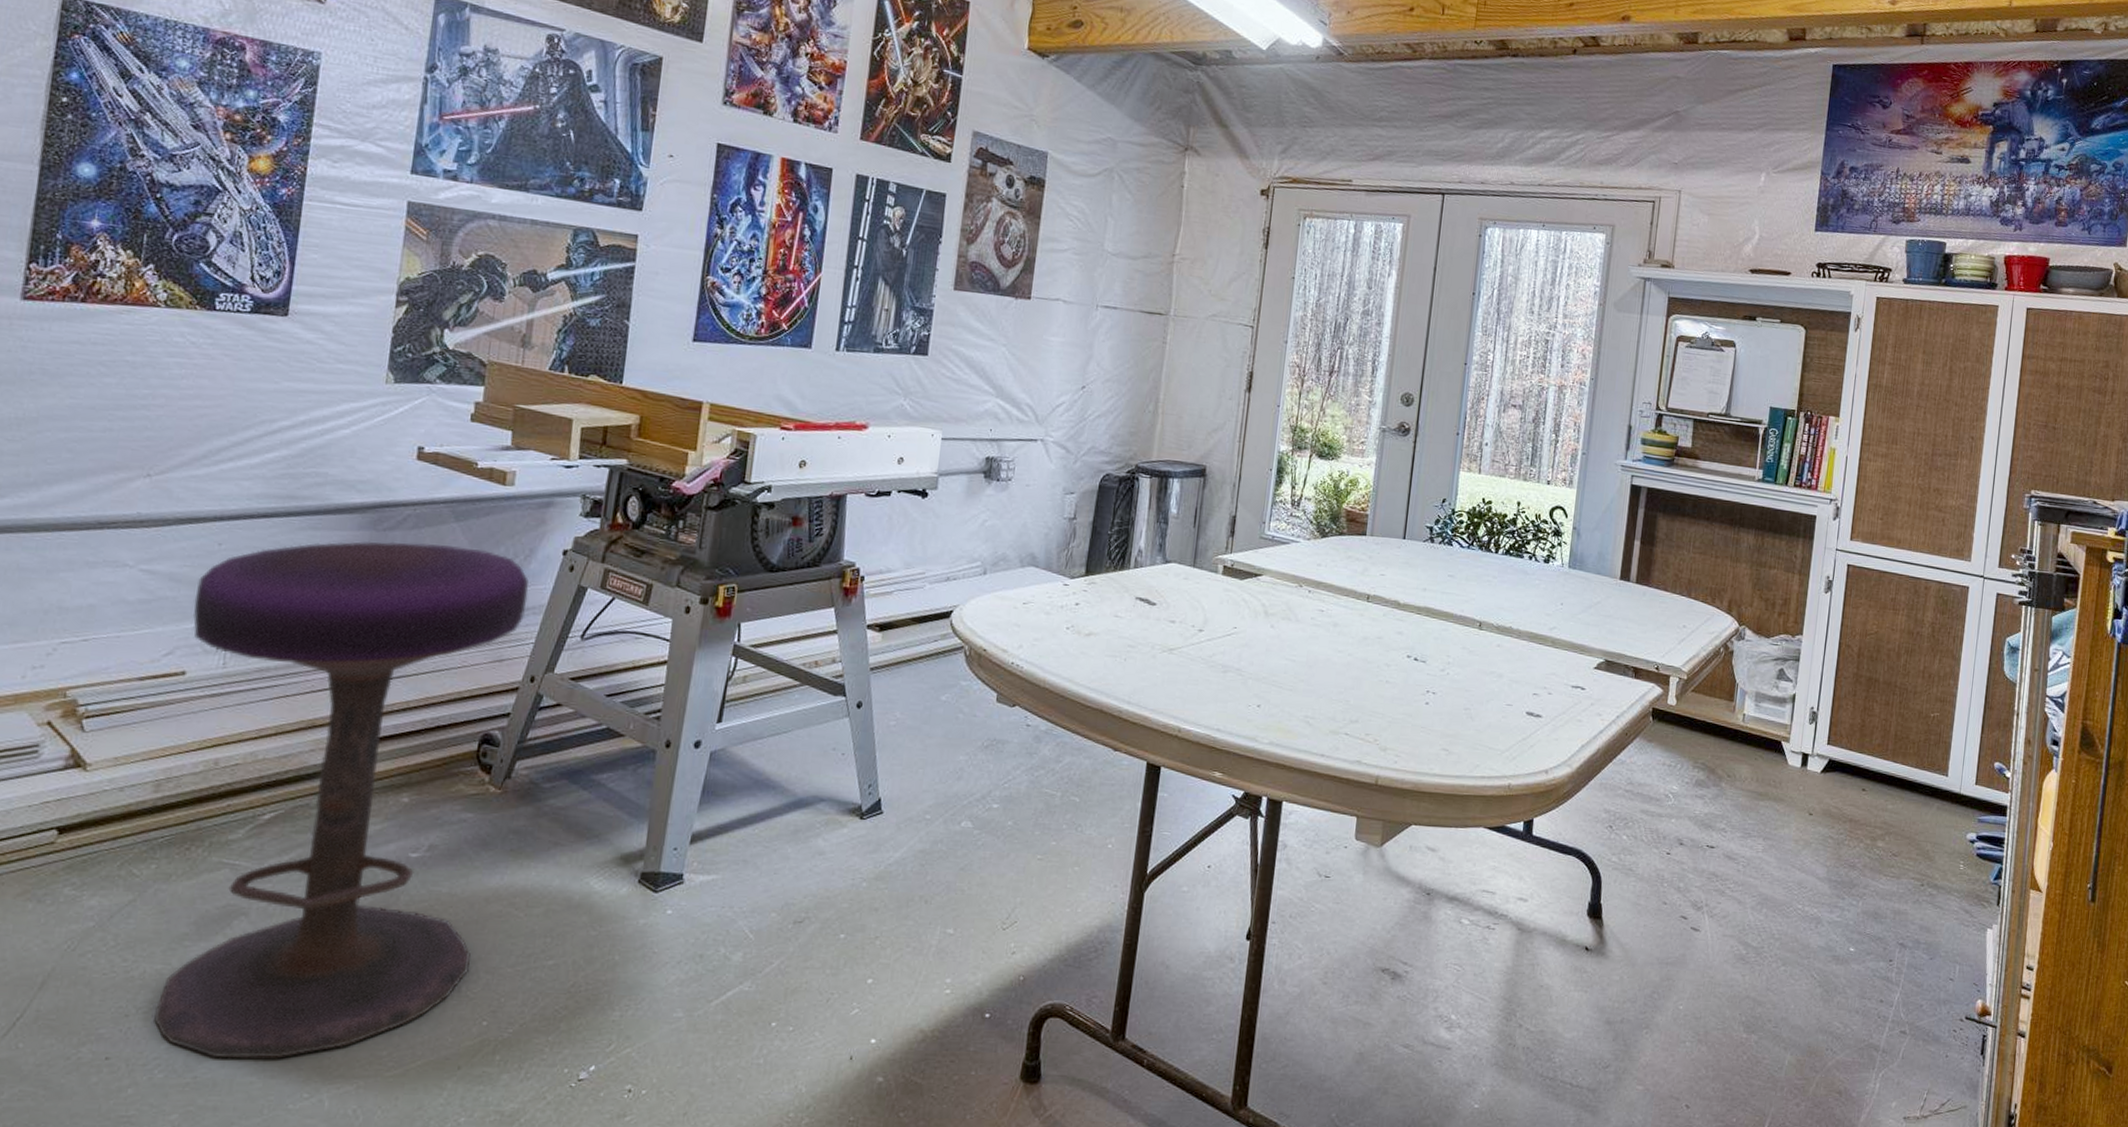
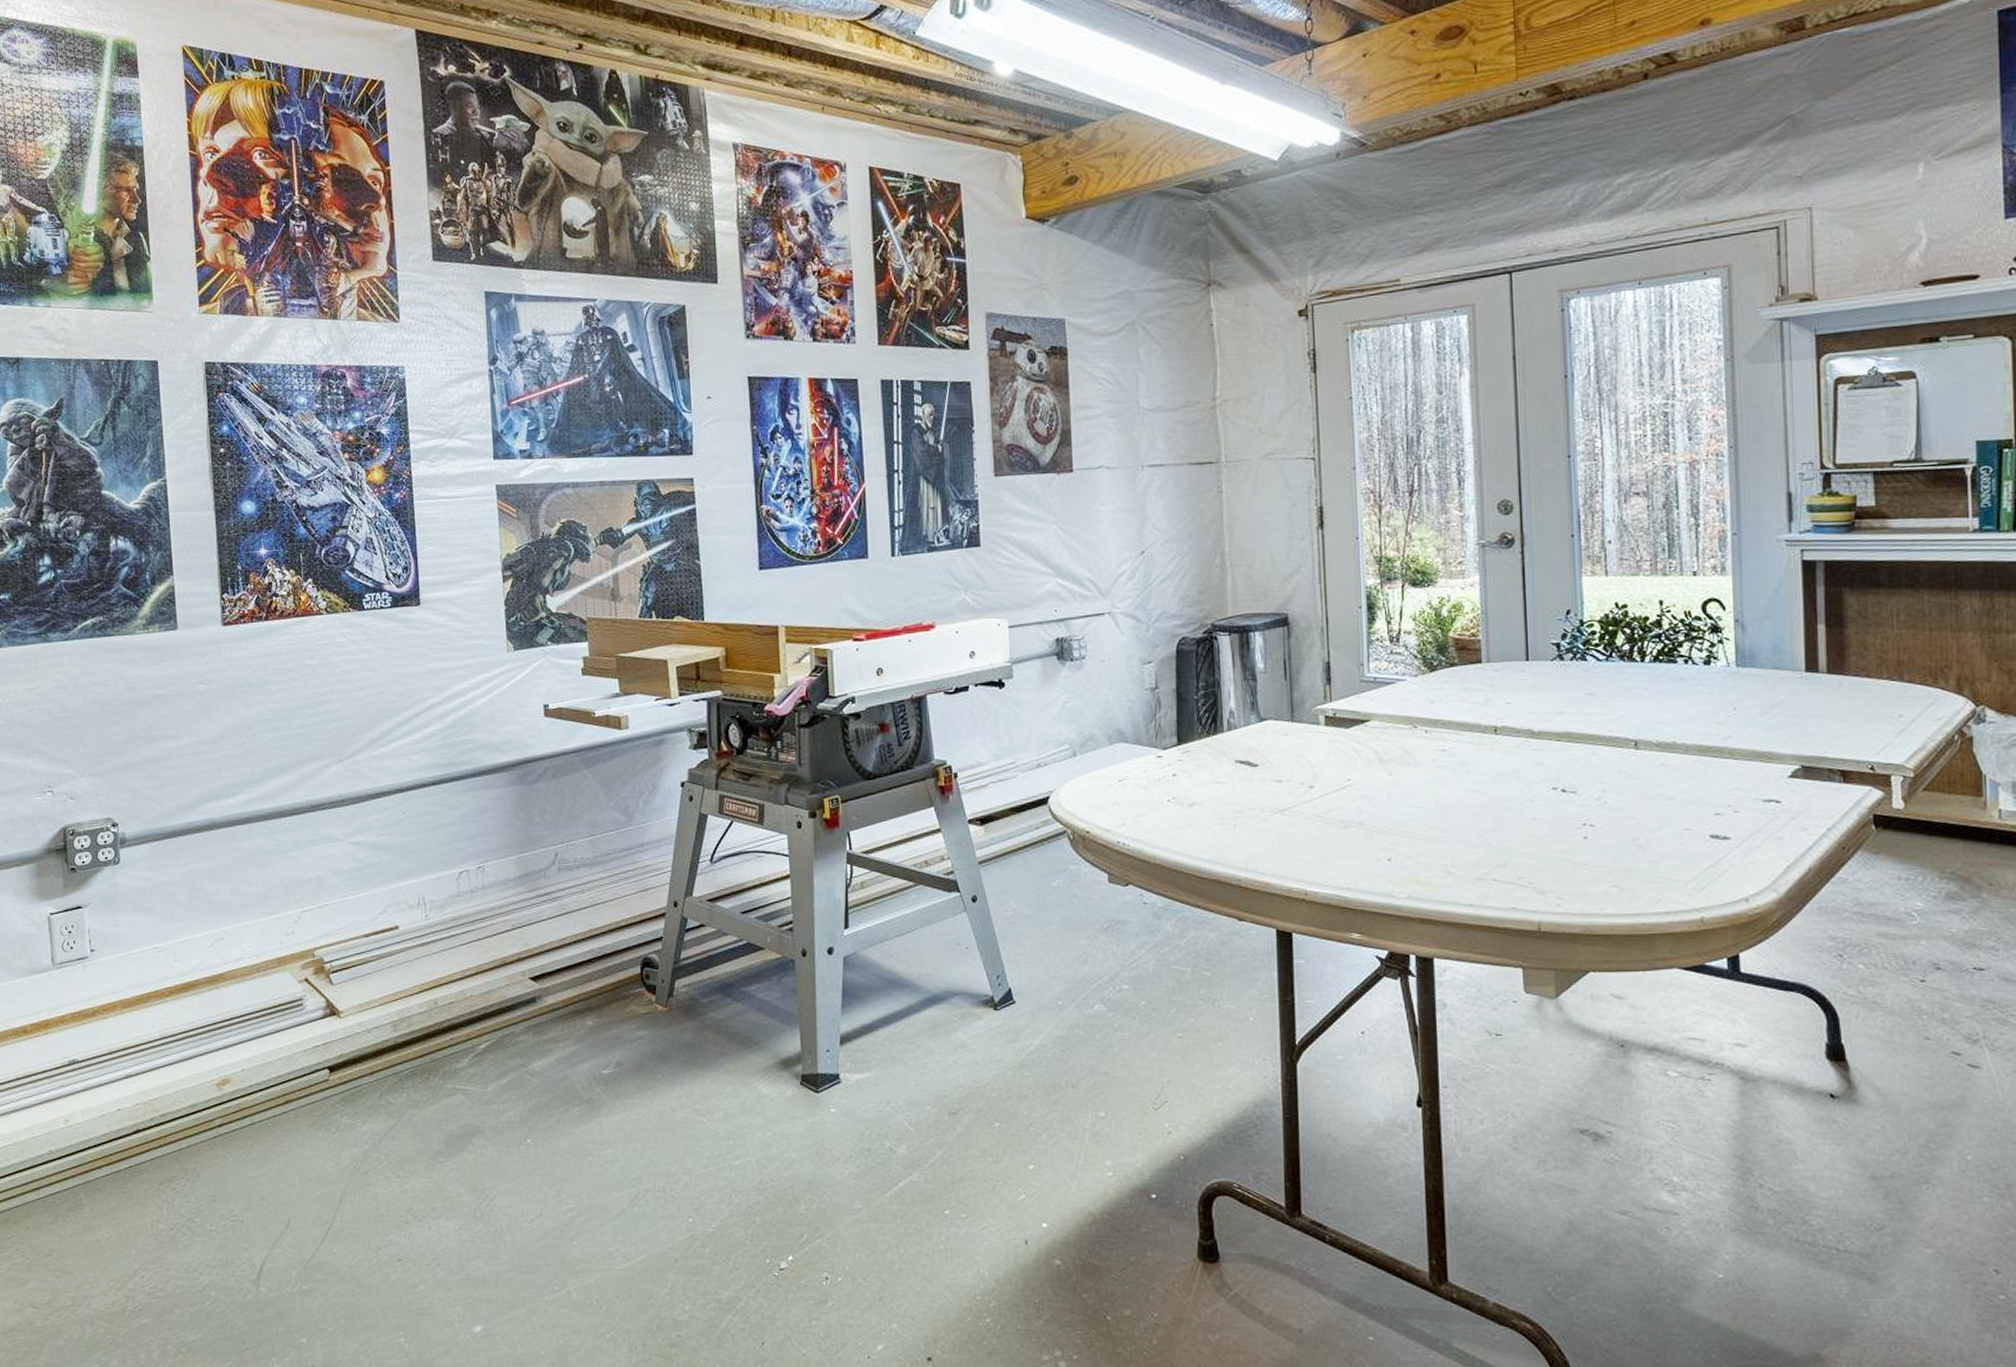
stool: present [154,541,529,1059] -> none [393,790,669,1258]

